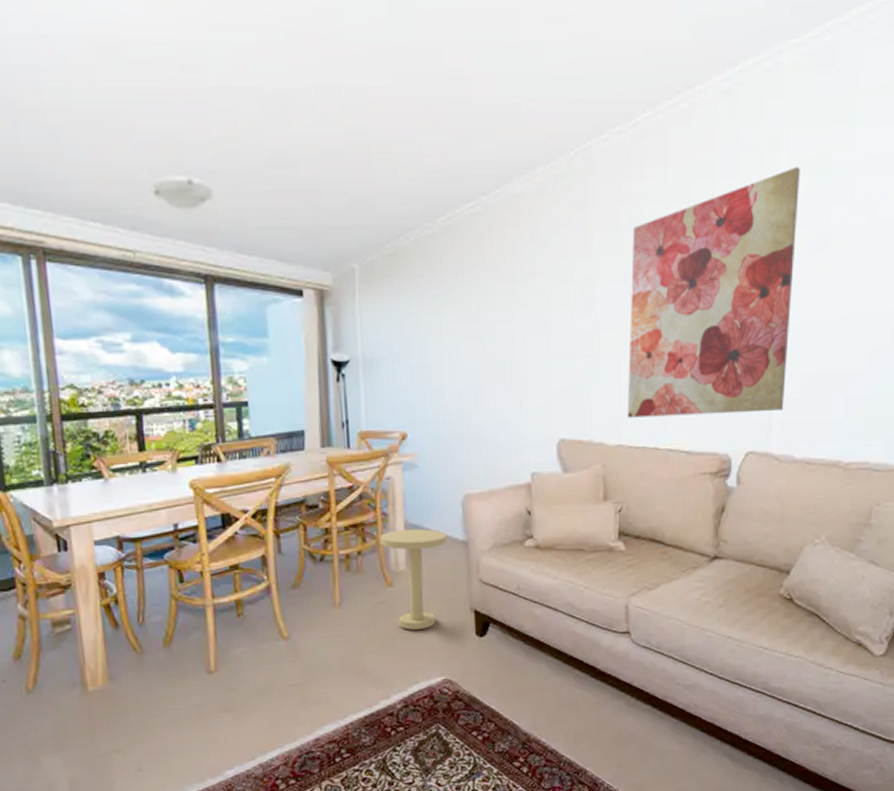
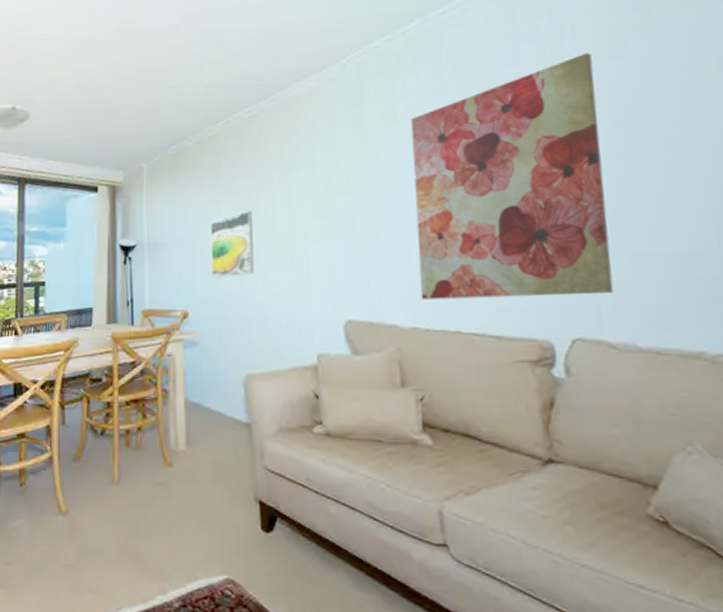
side table: present [380,529,448,630] -> none [160,408,229,517]
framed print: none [429,322,474,397] -> present [210,210,255,278]

